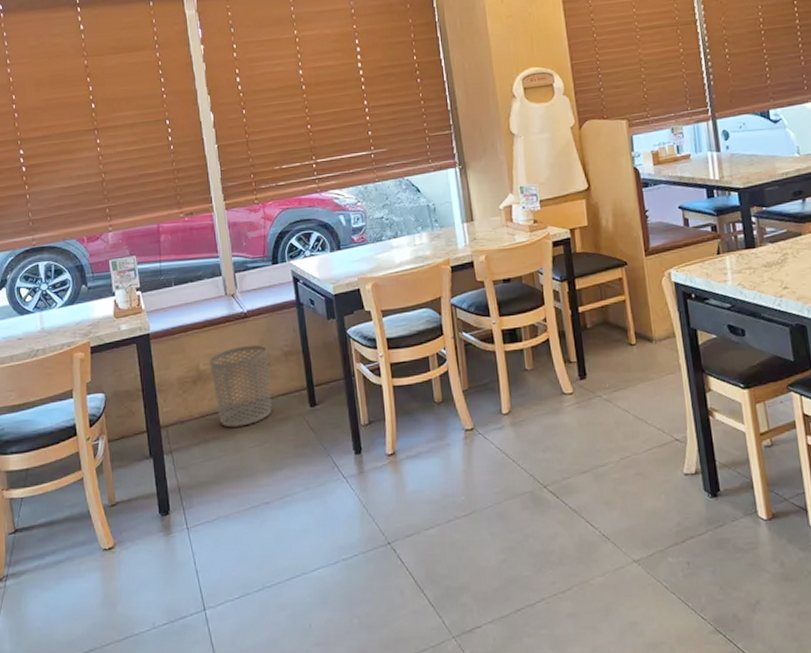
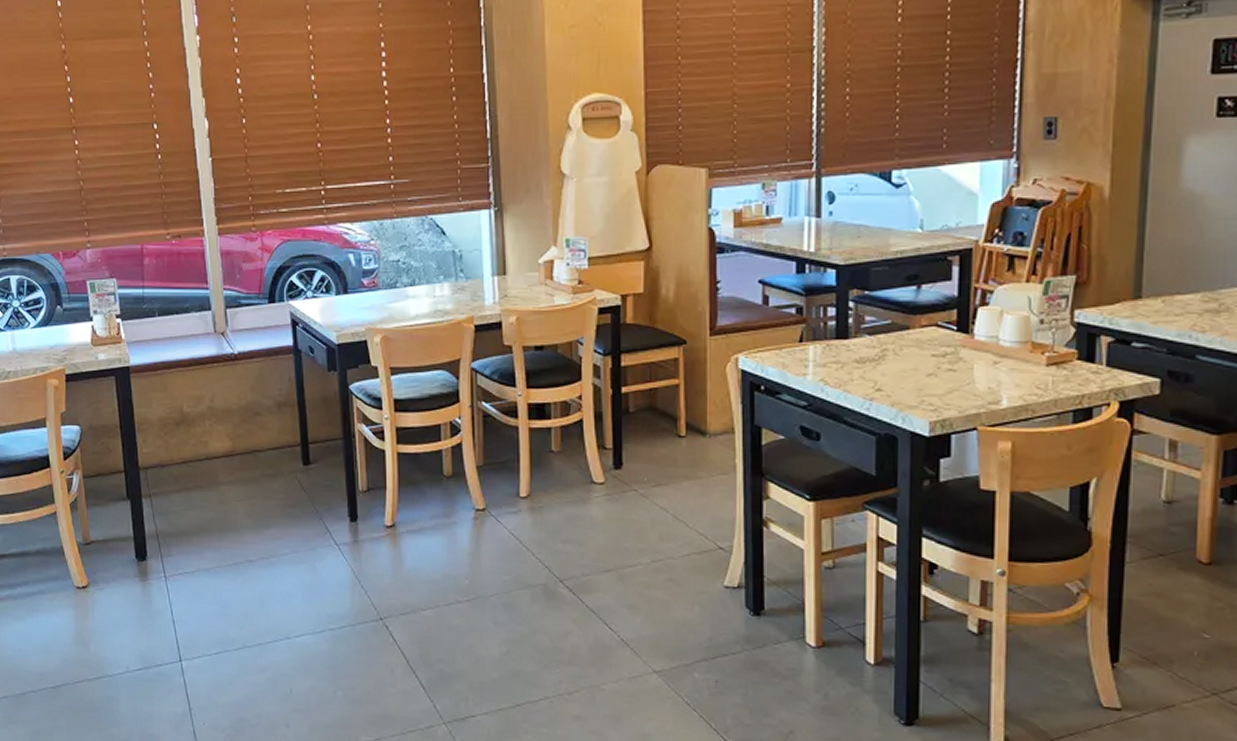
waste bin: present [209,344,272,428] -> none [194,390,261,478]

